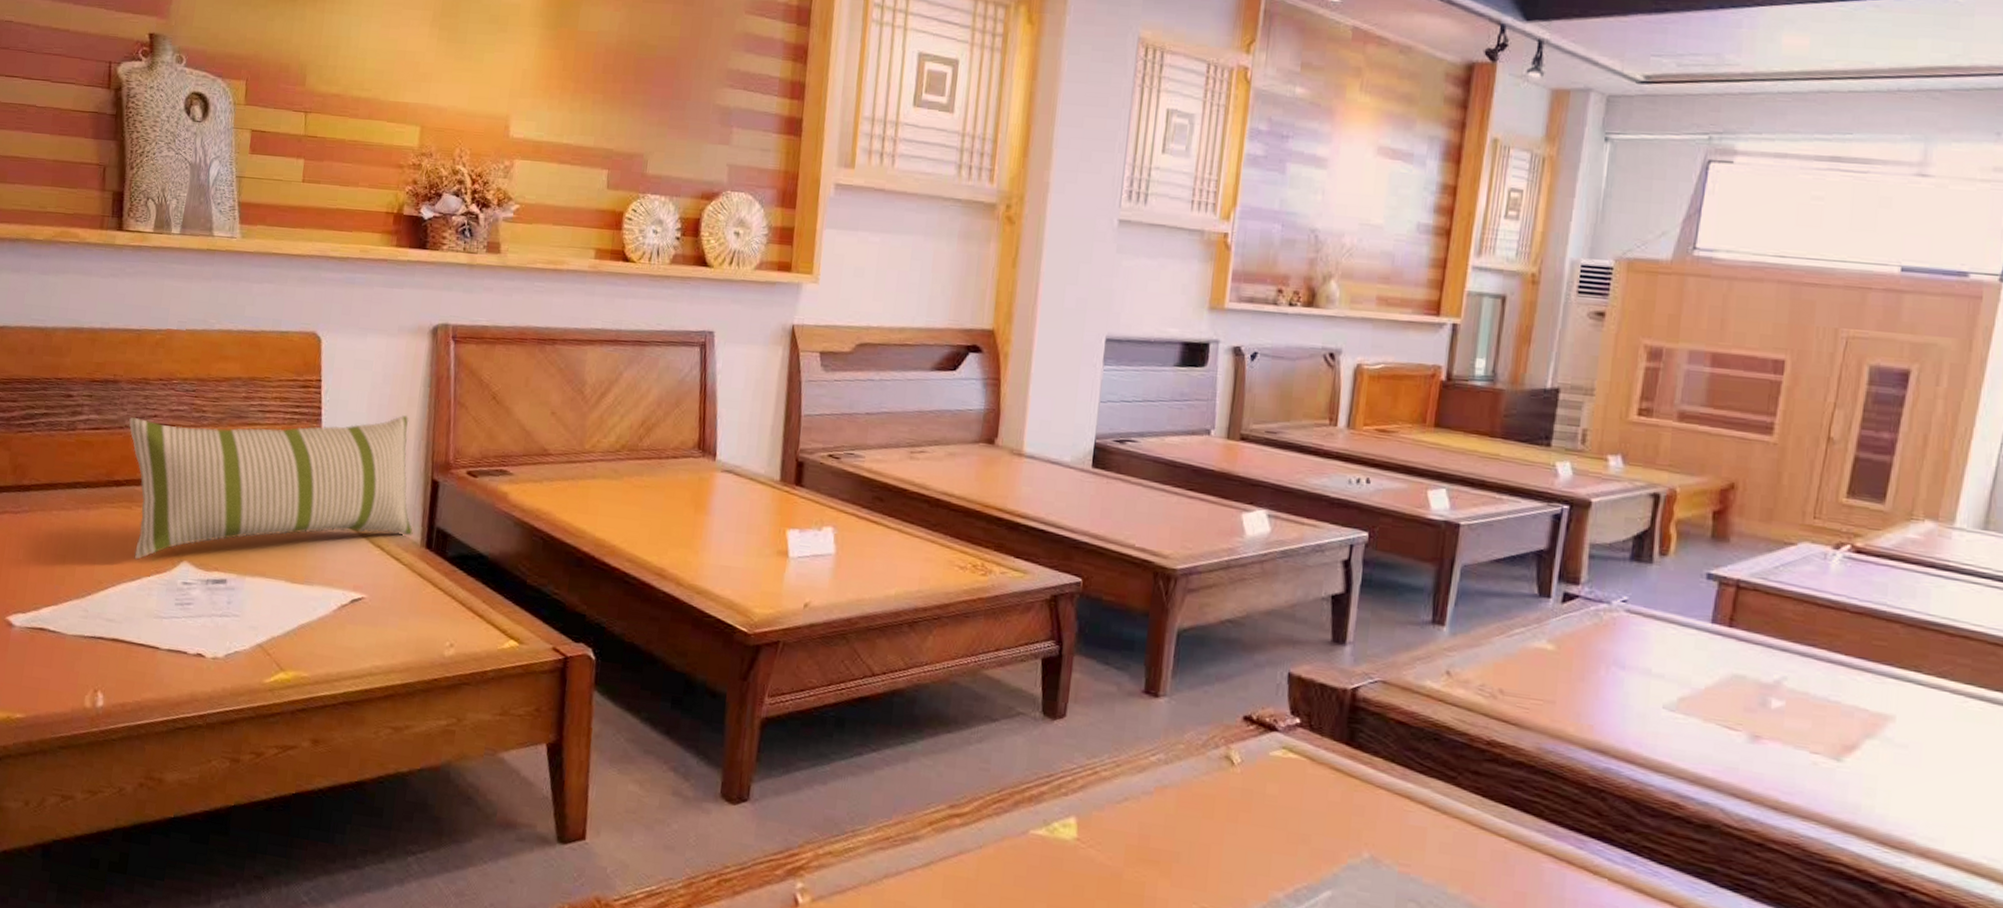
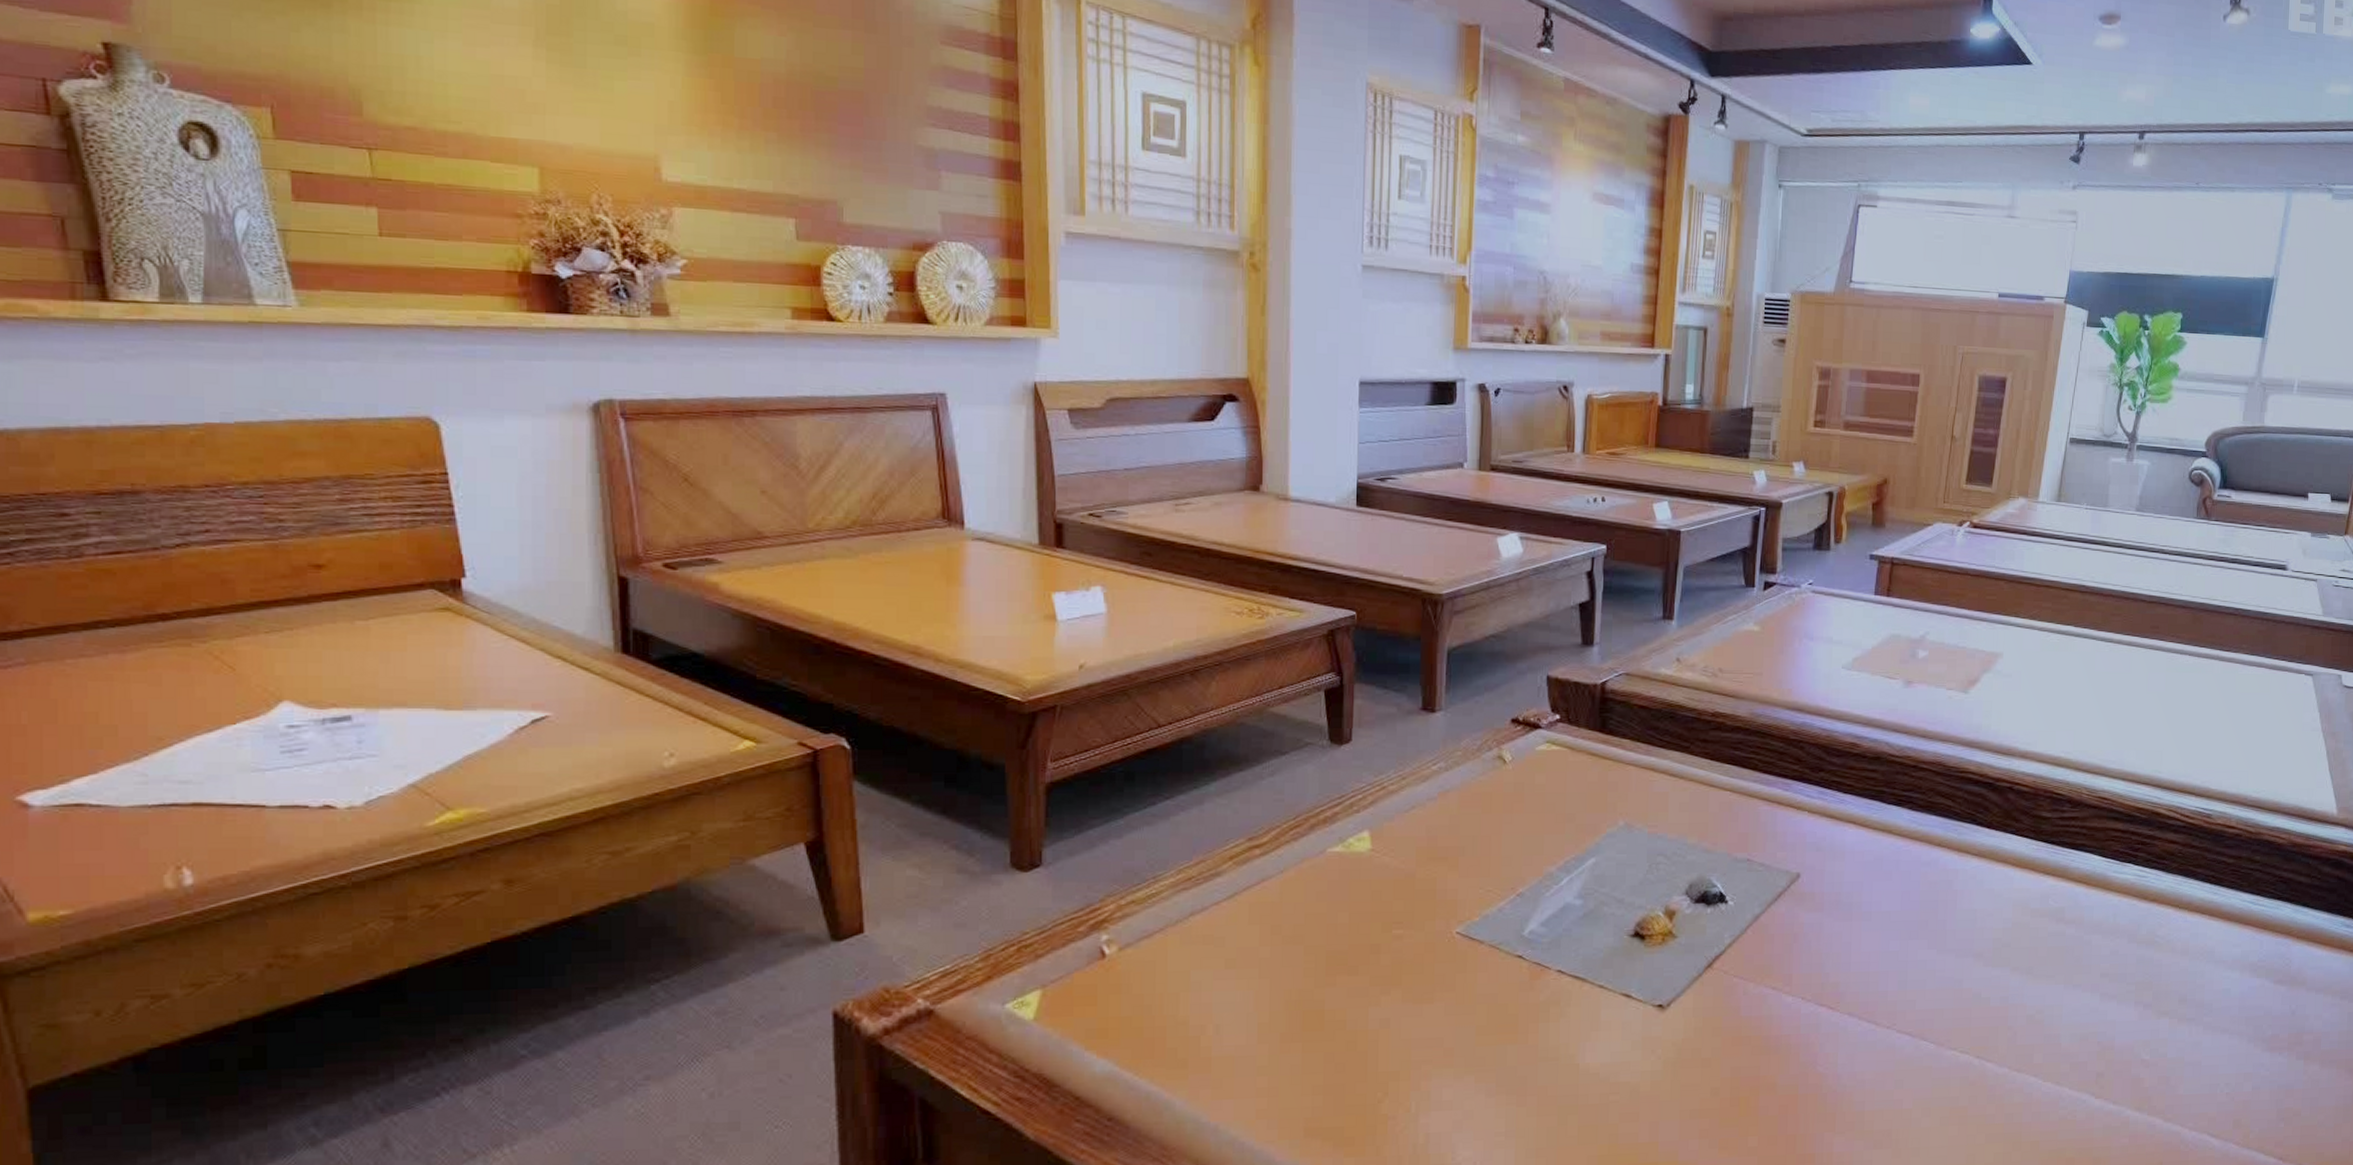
pillow: present [129,415,413,560] -> none [167,507,602,706]

